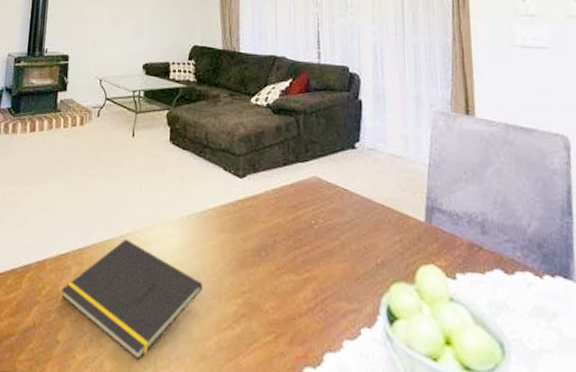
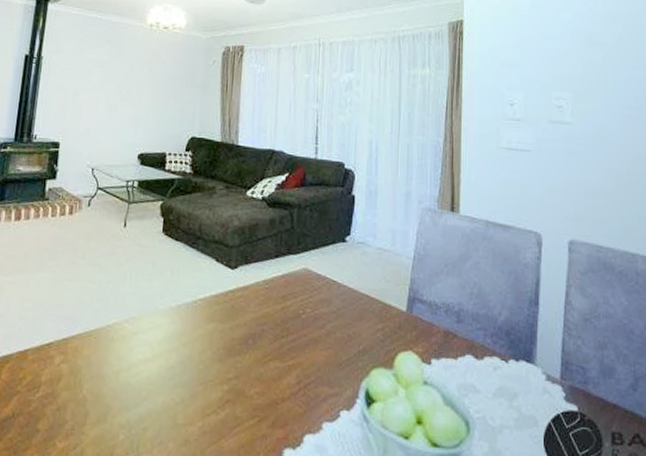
notepad: present [61,238,203,360] -> none [43,328,190,446]

